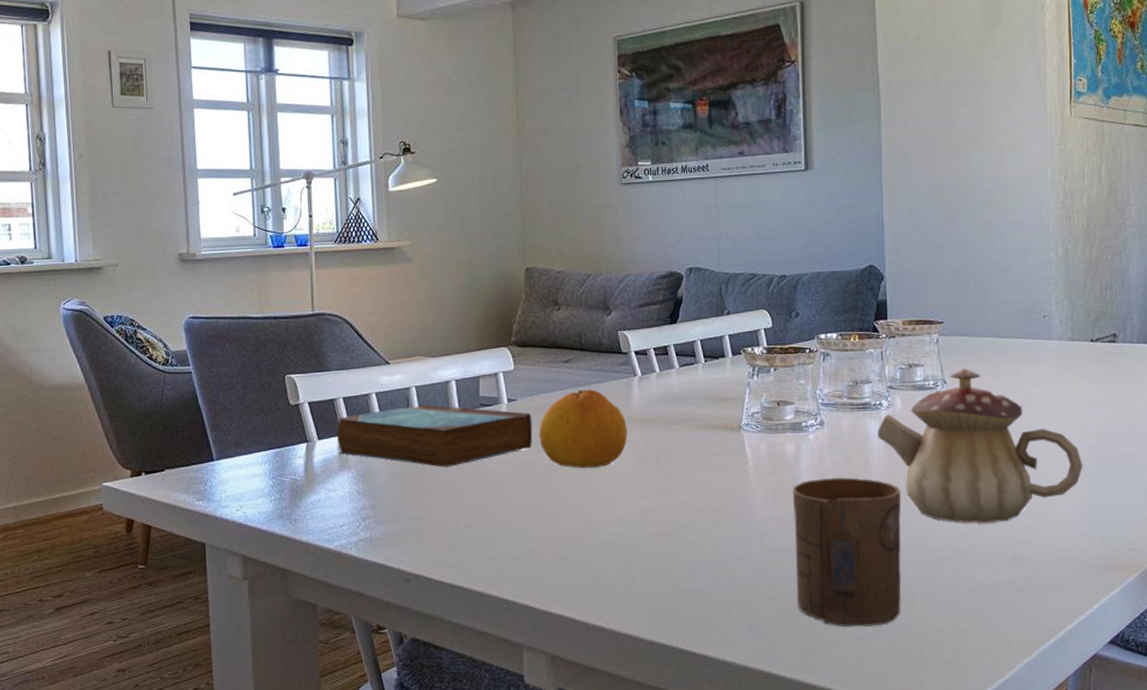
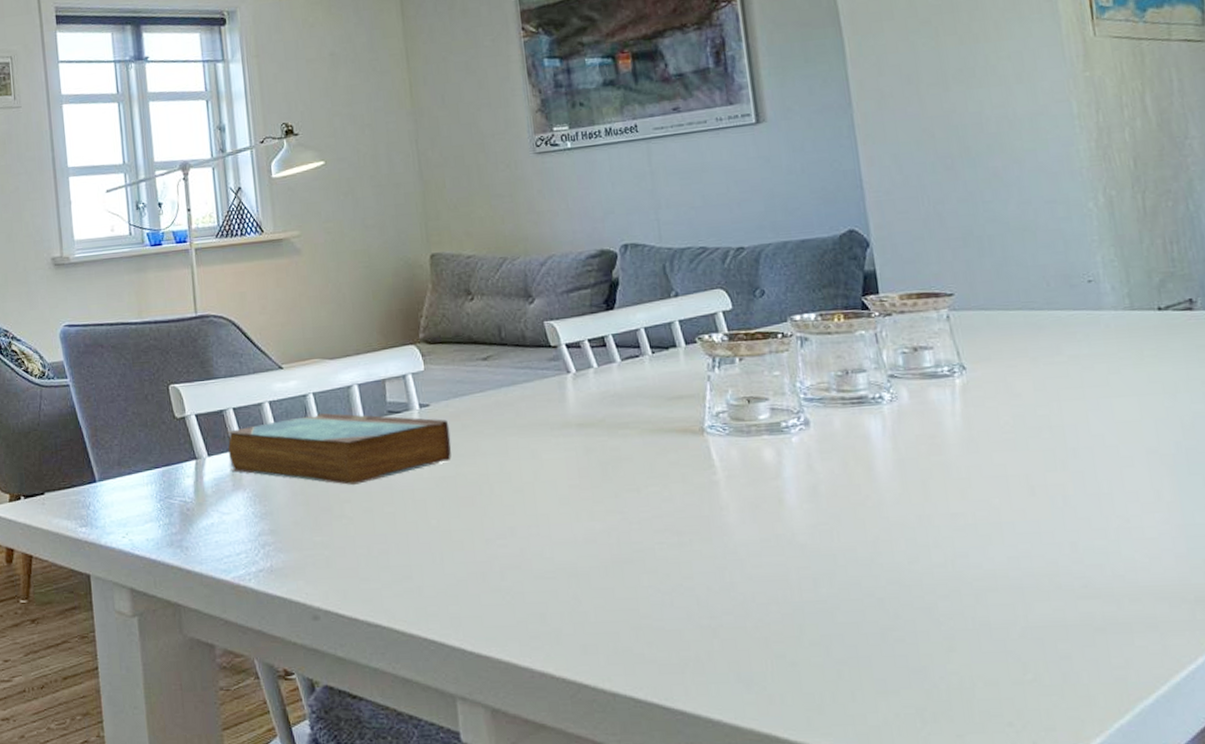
fruit: present [538,389,628,468] -> none [458,390,565,483]
cup: present [792,477,902,627] -> none [776,488,936,677]
teapot: present [878,368,1083,524] -> none [880,349,1168,545]

